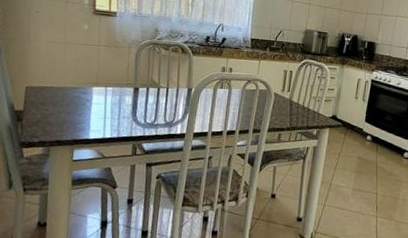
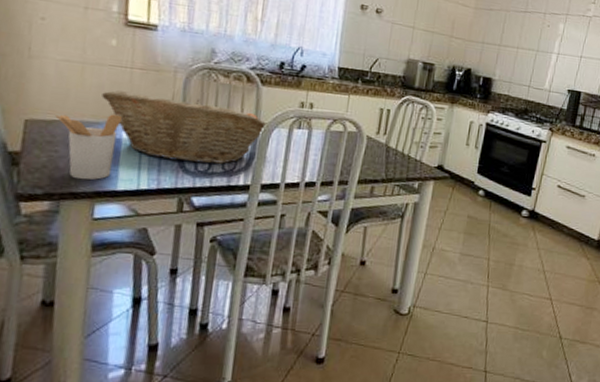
utensil holder: none [46,81,92,131] -> present [55,114,122,181]
fruit basket: none [78,63,198,118] -> present [102,90,268,164]

